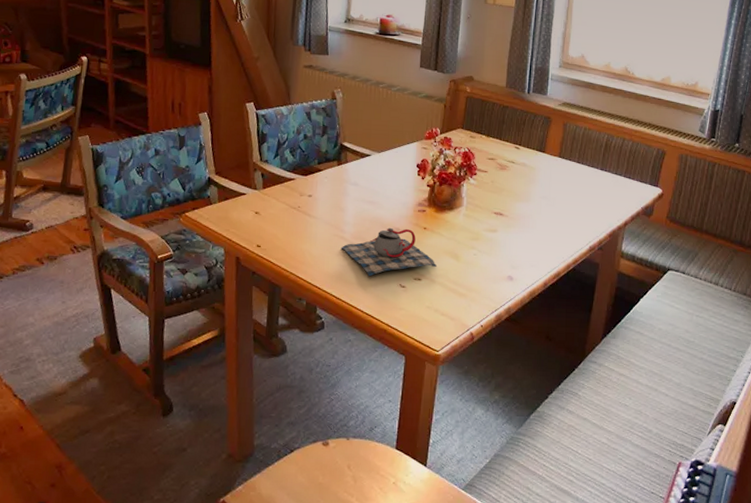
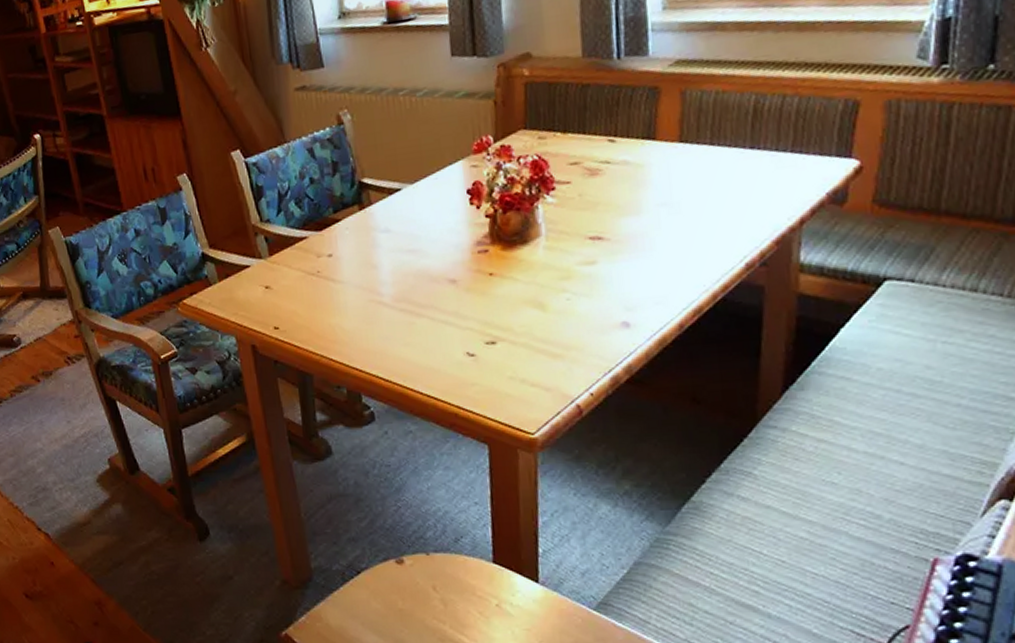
teapot: present [341,227,438,277] -> none [380,278,516,348]

